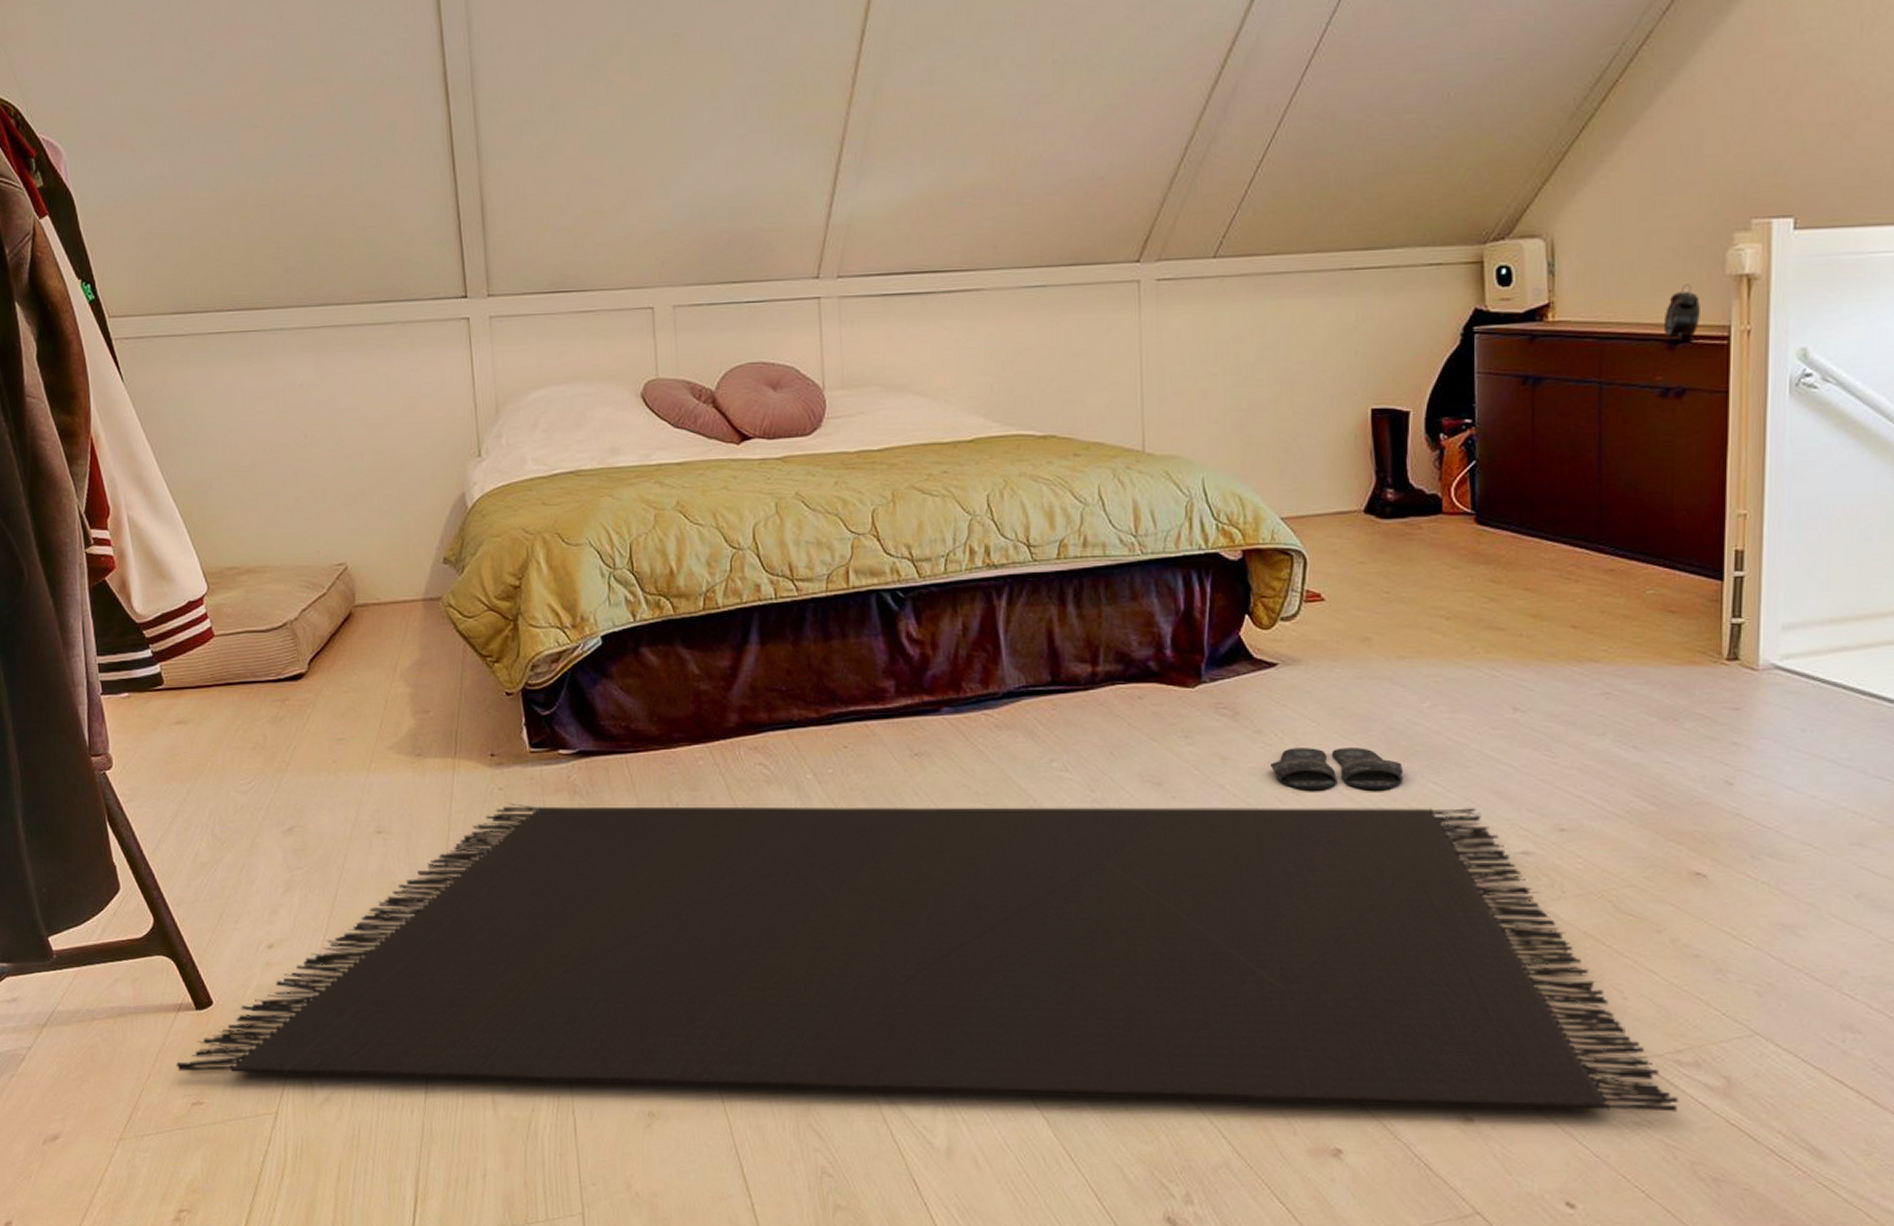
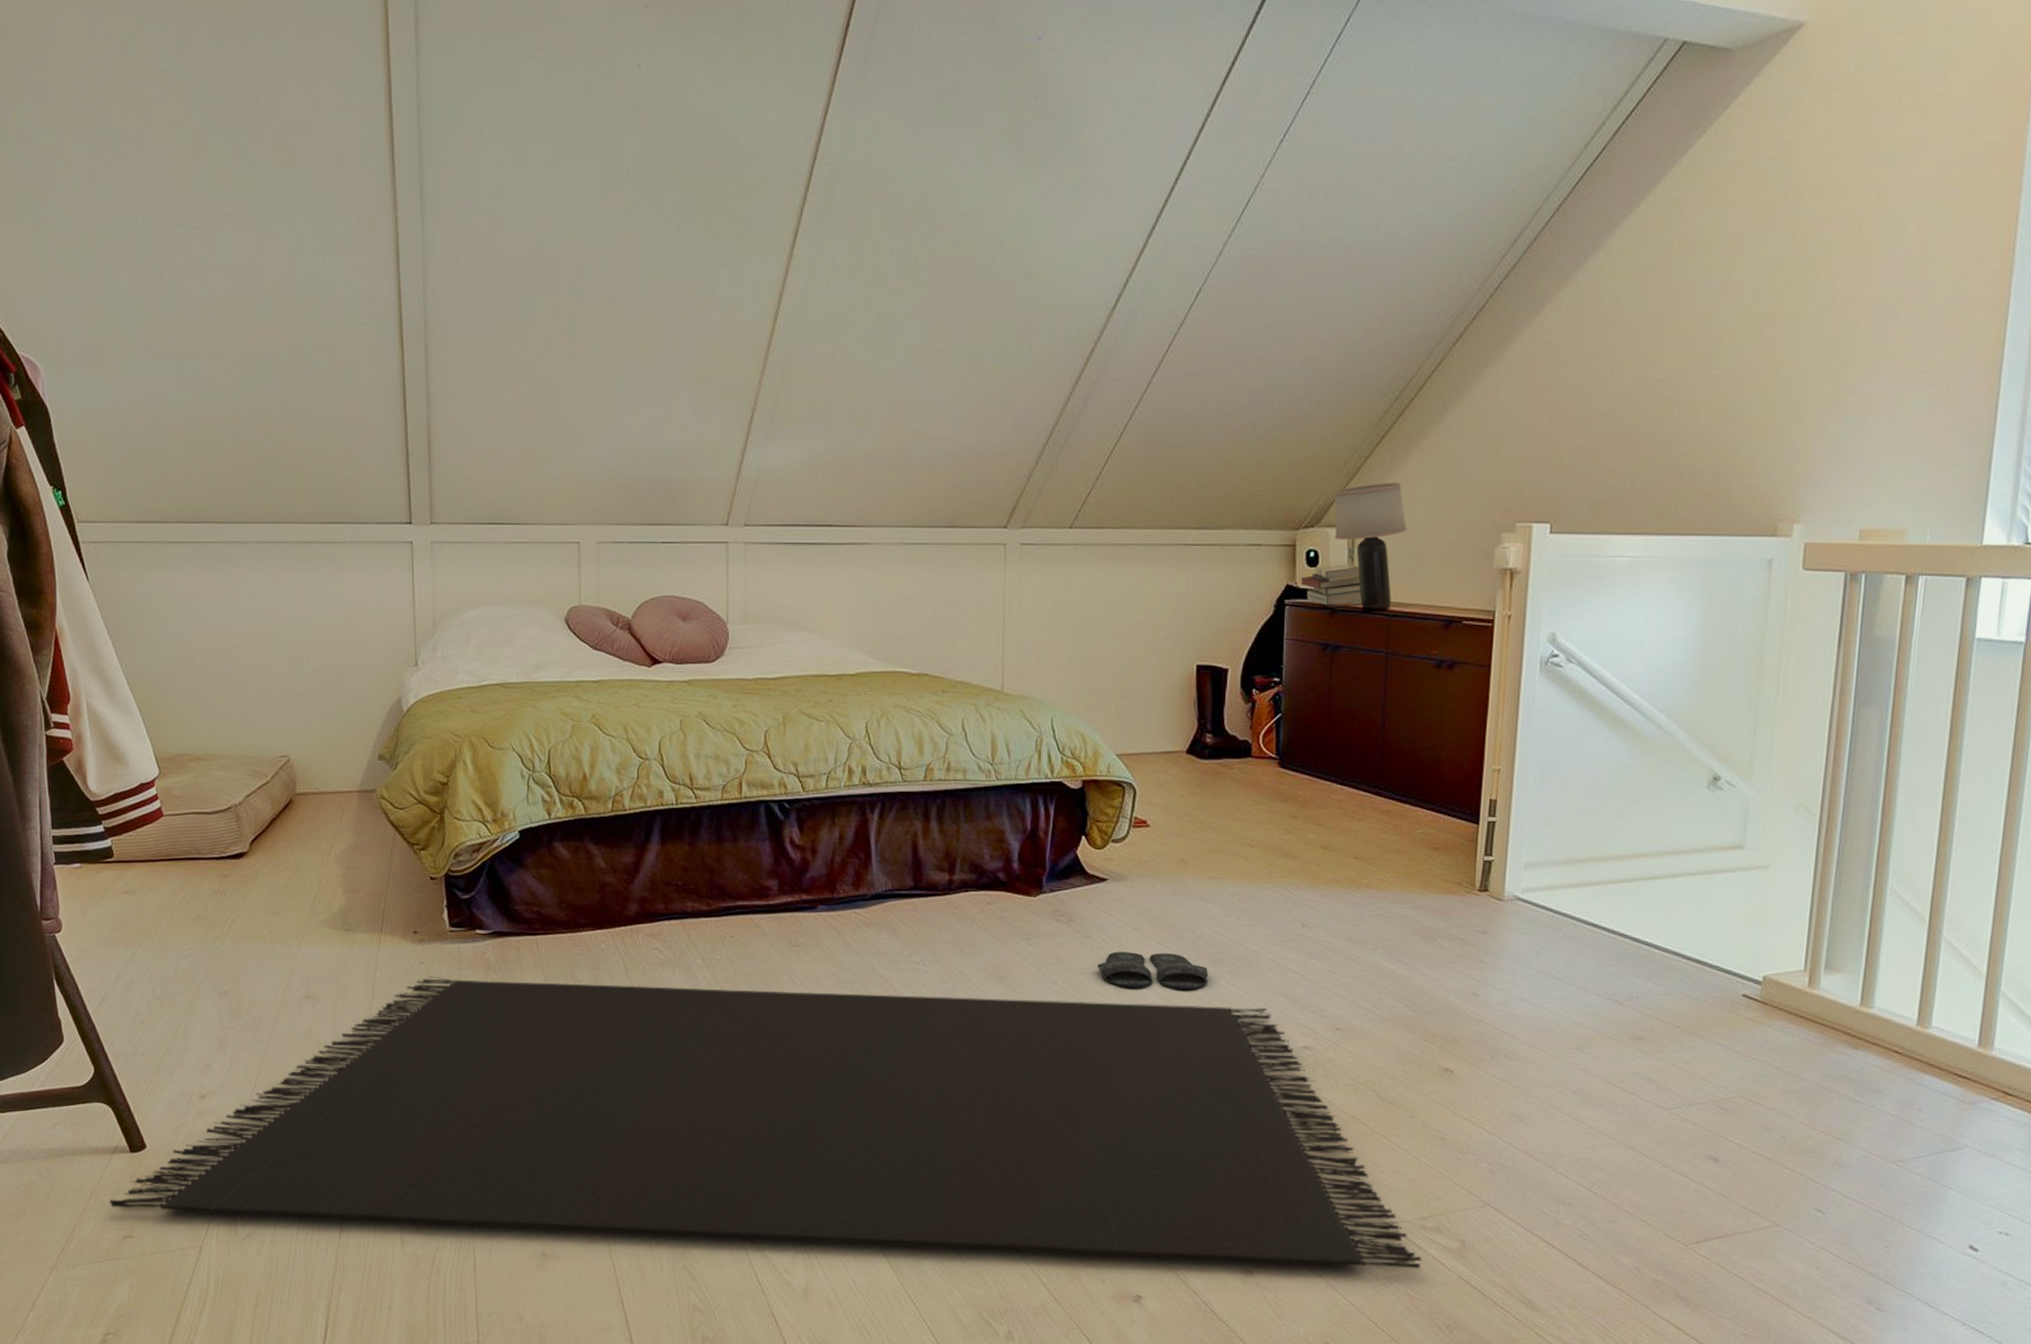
books: none [1492,279,1567,333] -> present [1301,563,1362,607]
table lamp: none [1527,179,1618,336] -> present [1334,482,1408,612]
alarm clock: present [1663,284,1700,341] -> none [1440,574,1471,622]

